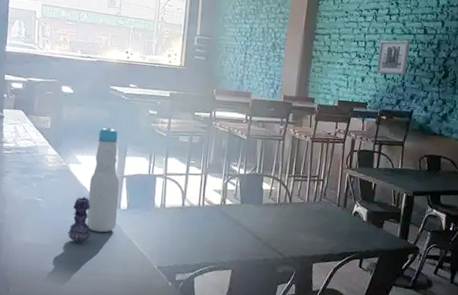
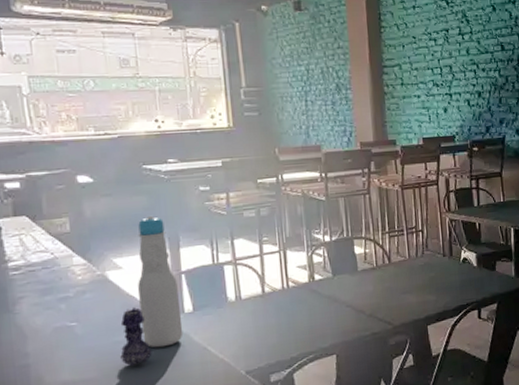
wall art: present [376,40,411,75] -> none [456,60,491,101]

